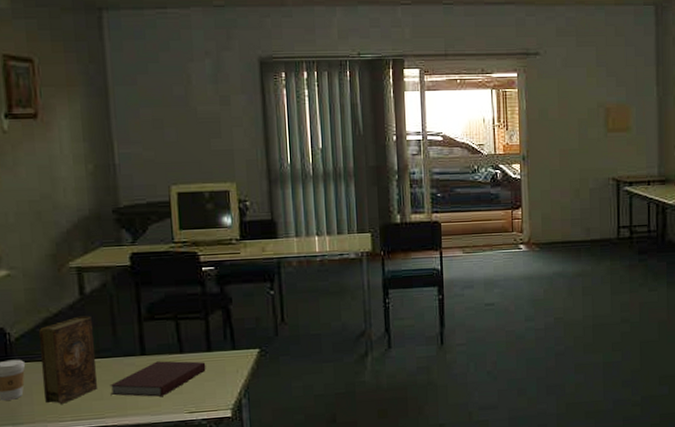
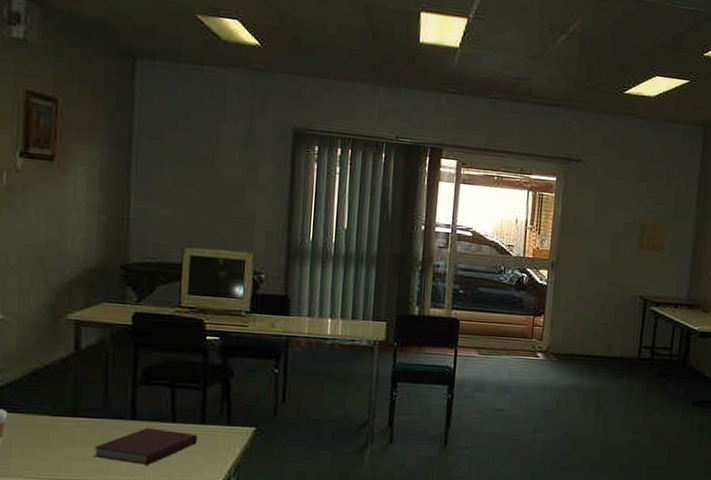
book: present [39,316,98,404] -> none [23,371,85,461]

